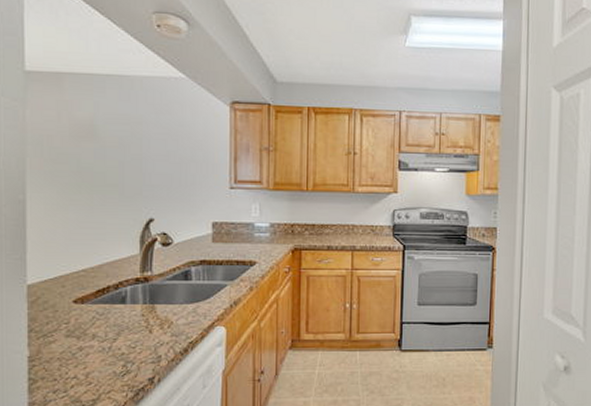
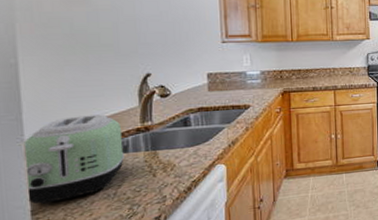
toaster: none [24,260,121,351] -> present [22,114,124,204]

